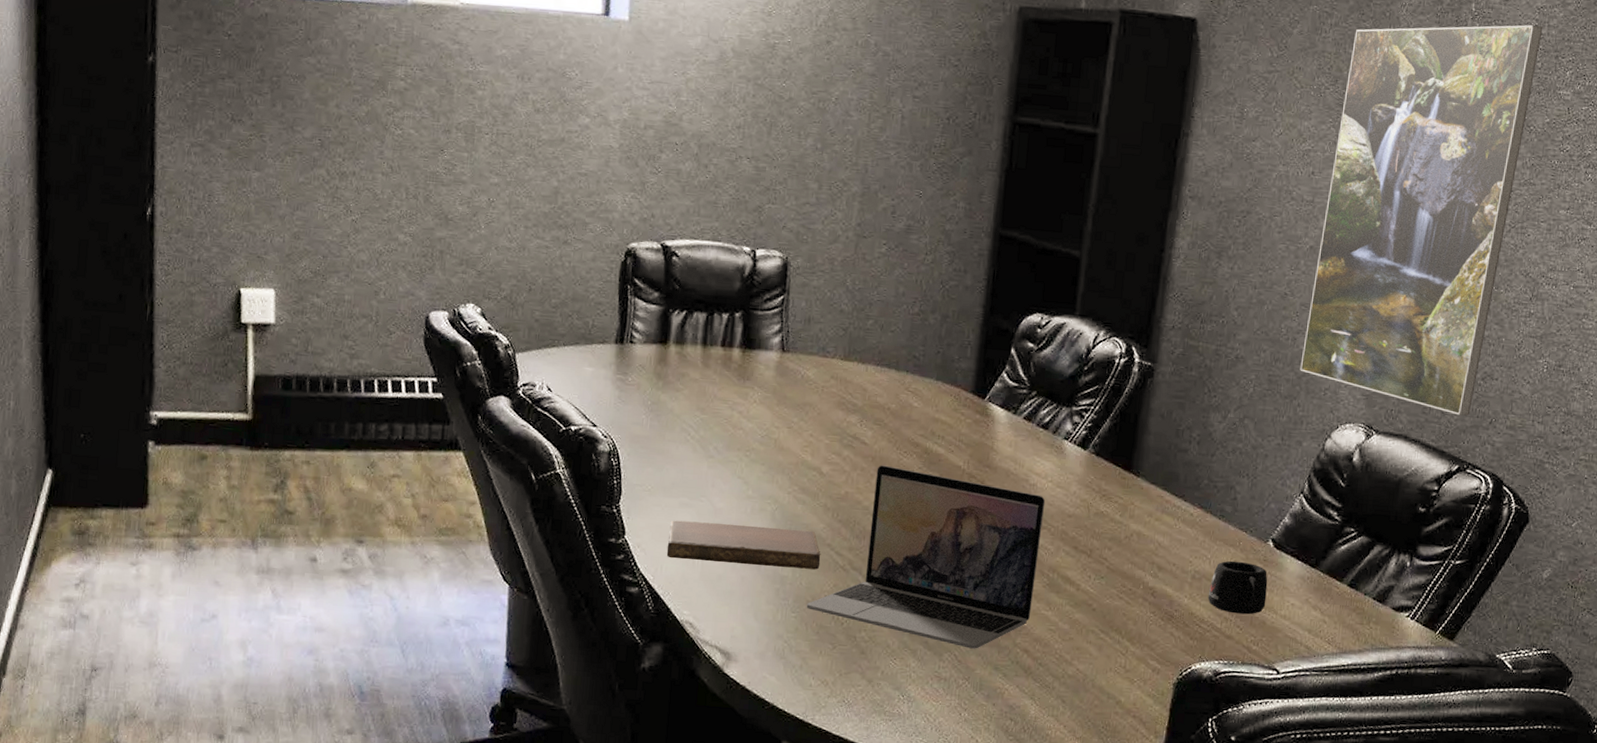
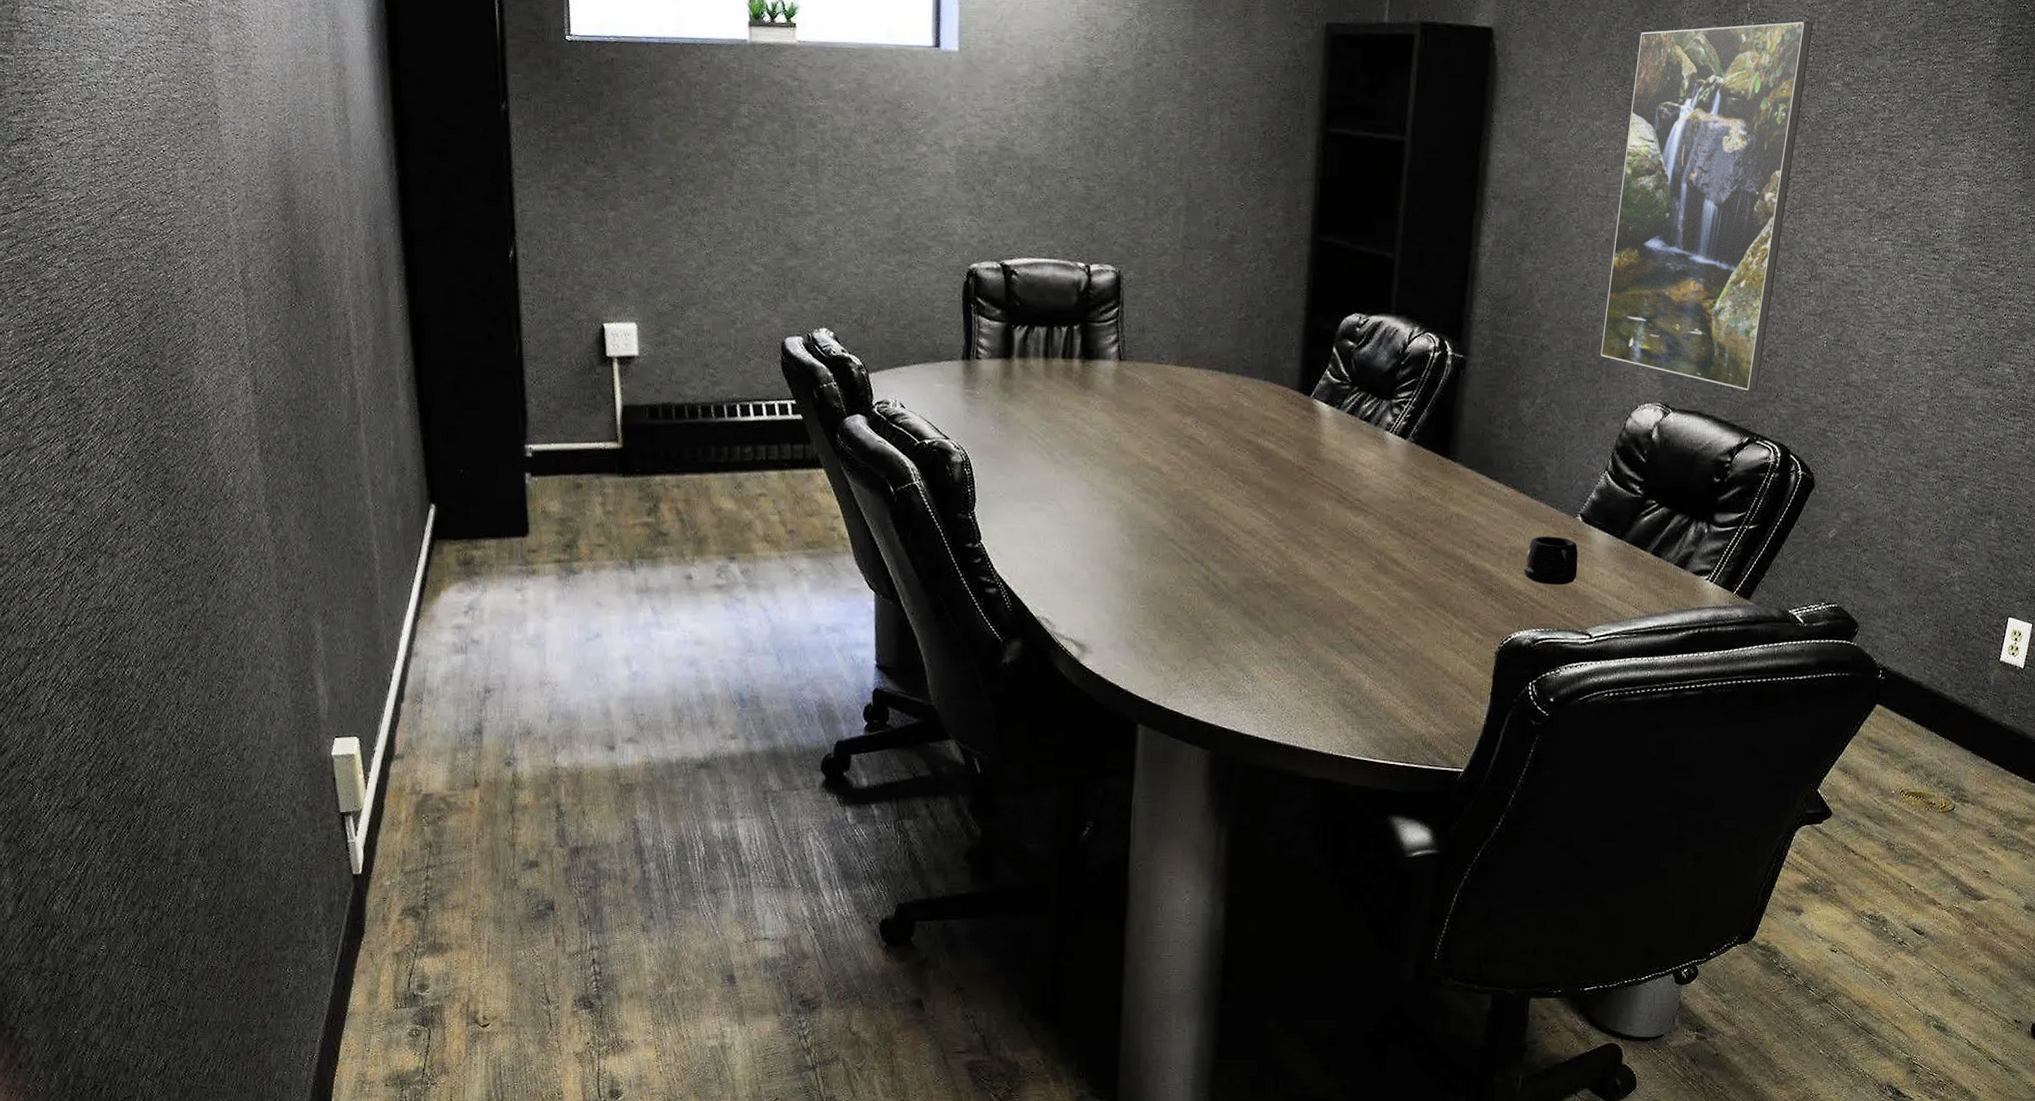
notebook: present [666,520,820,570] -> none [1020,523,1165,563]
laptop: present [806,465,1046,649] -> none [1153,462,1371,630]

